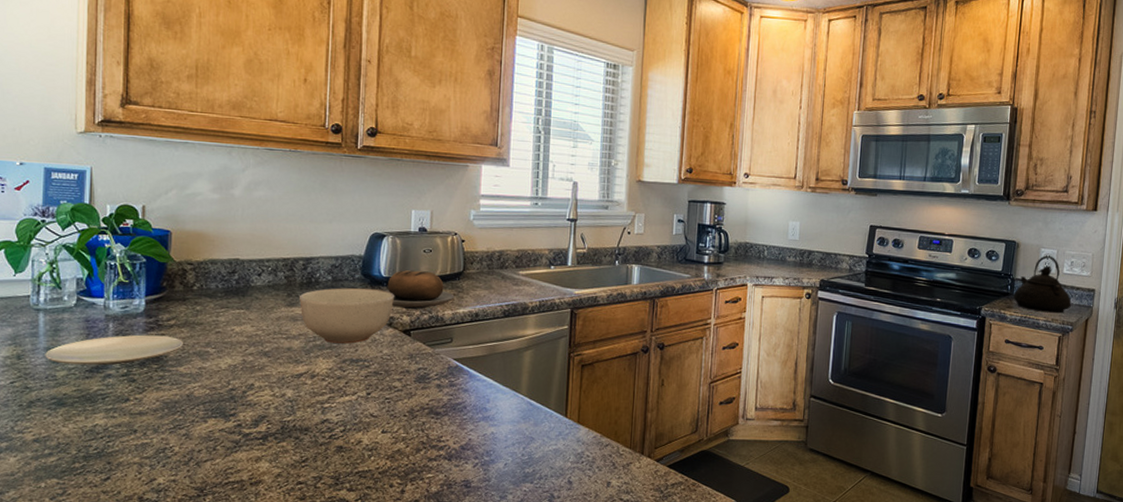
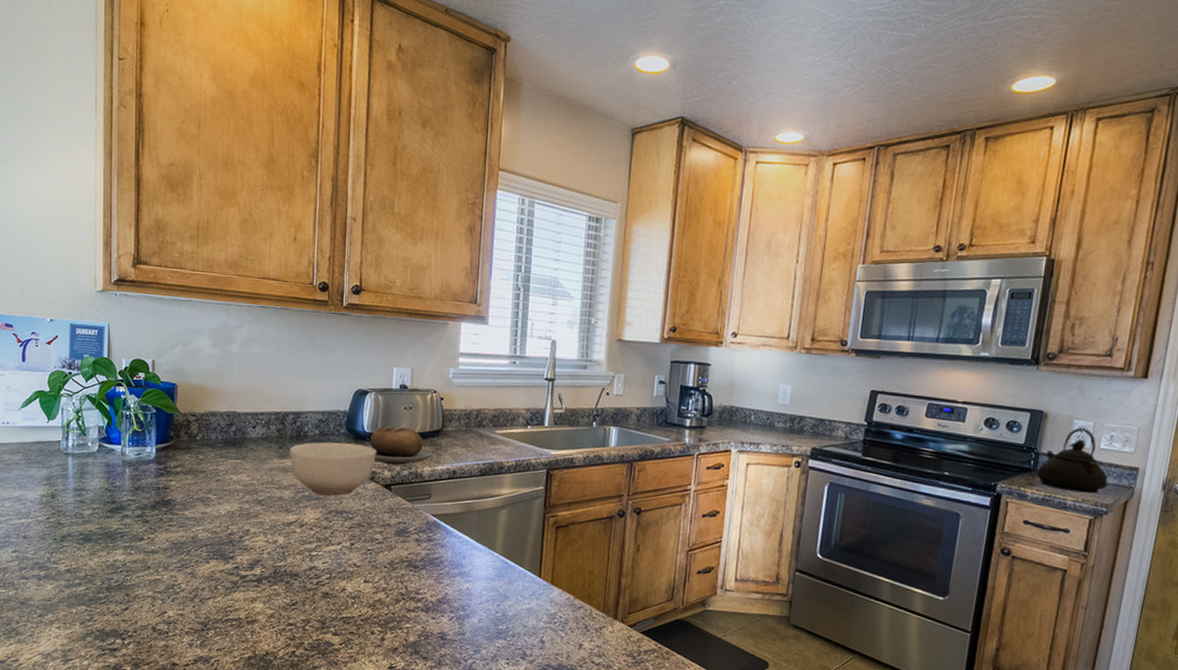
plate: present [45,334,183,366] -> none [74,479,188,507]

